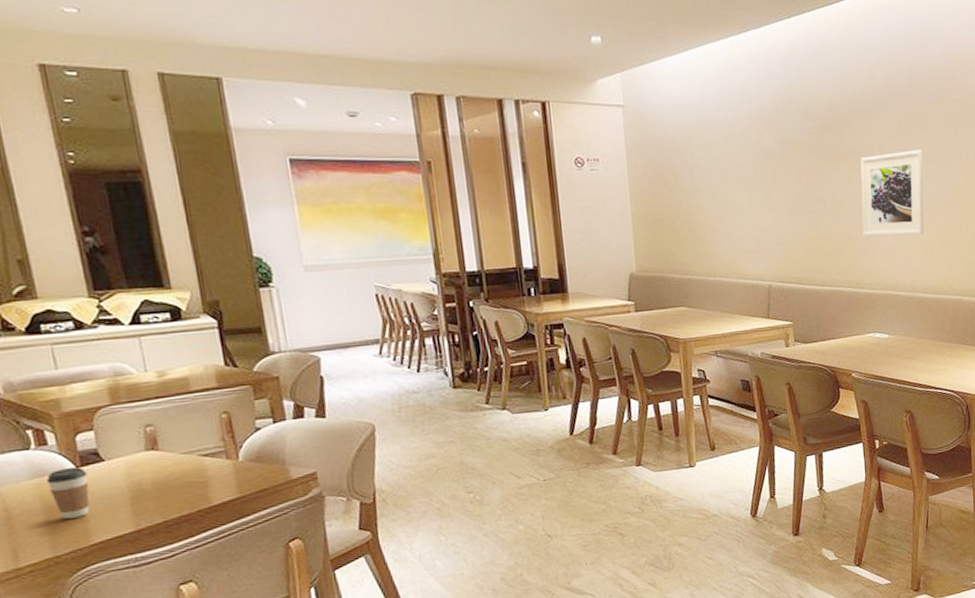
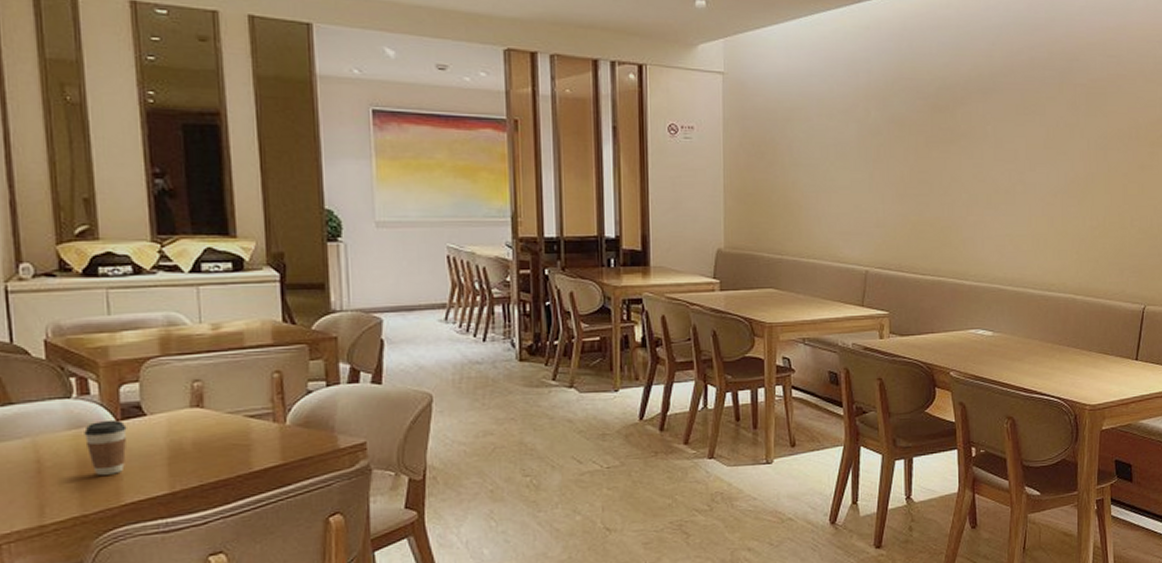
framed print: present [860,150,924,237] -> none [970,135,1040,226]

